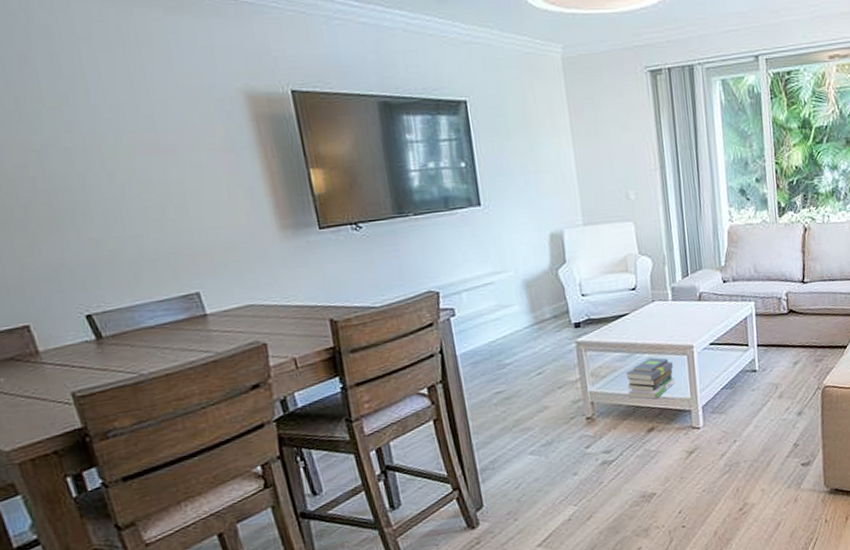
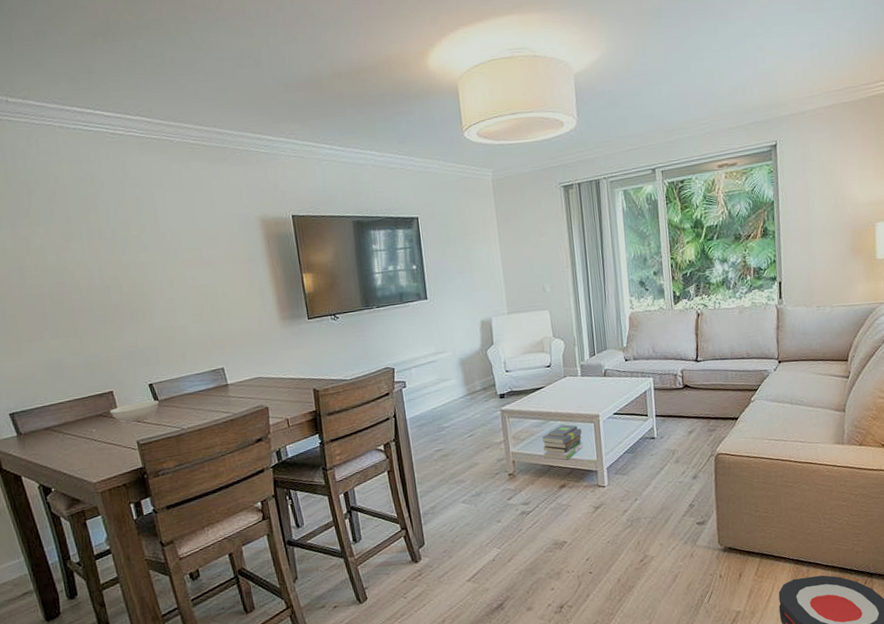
bowl: none [25,336,104,368] -> present [109,400,160,423]

